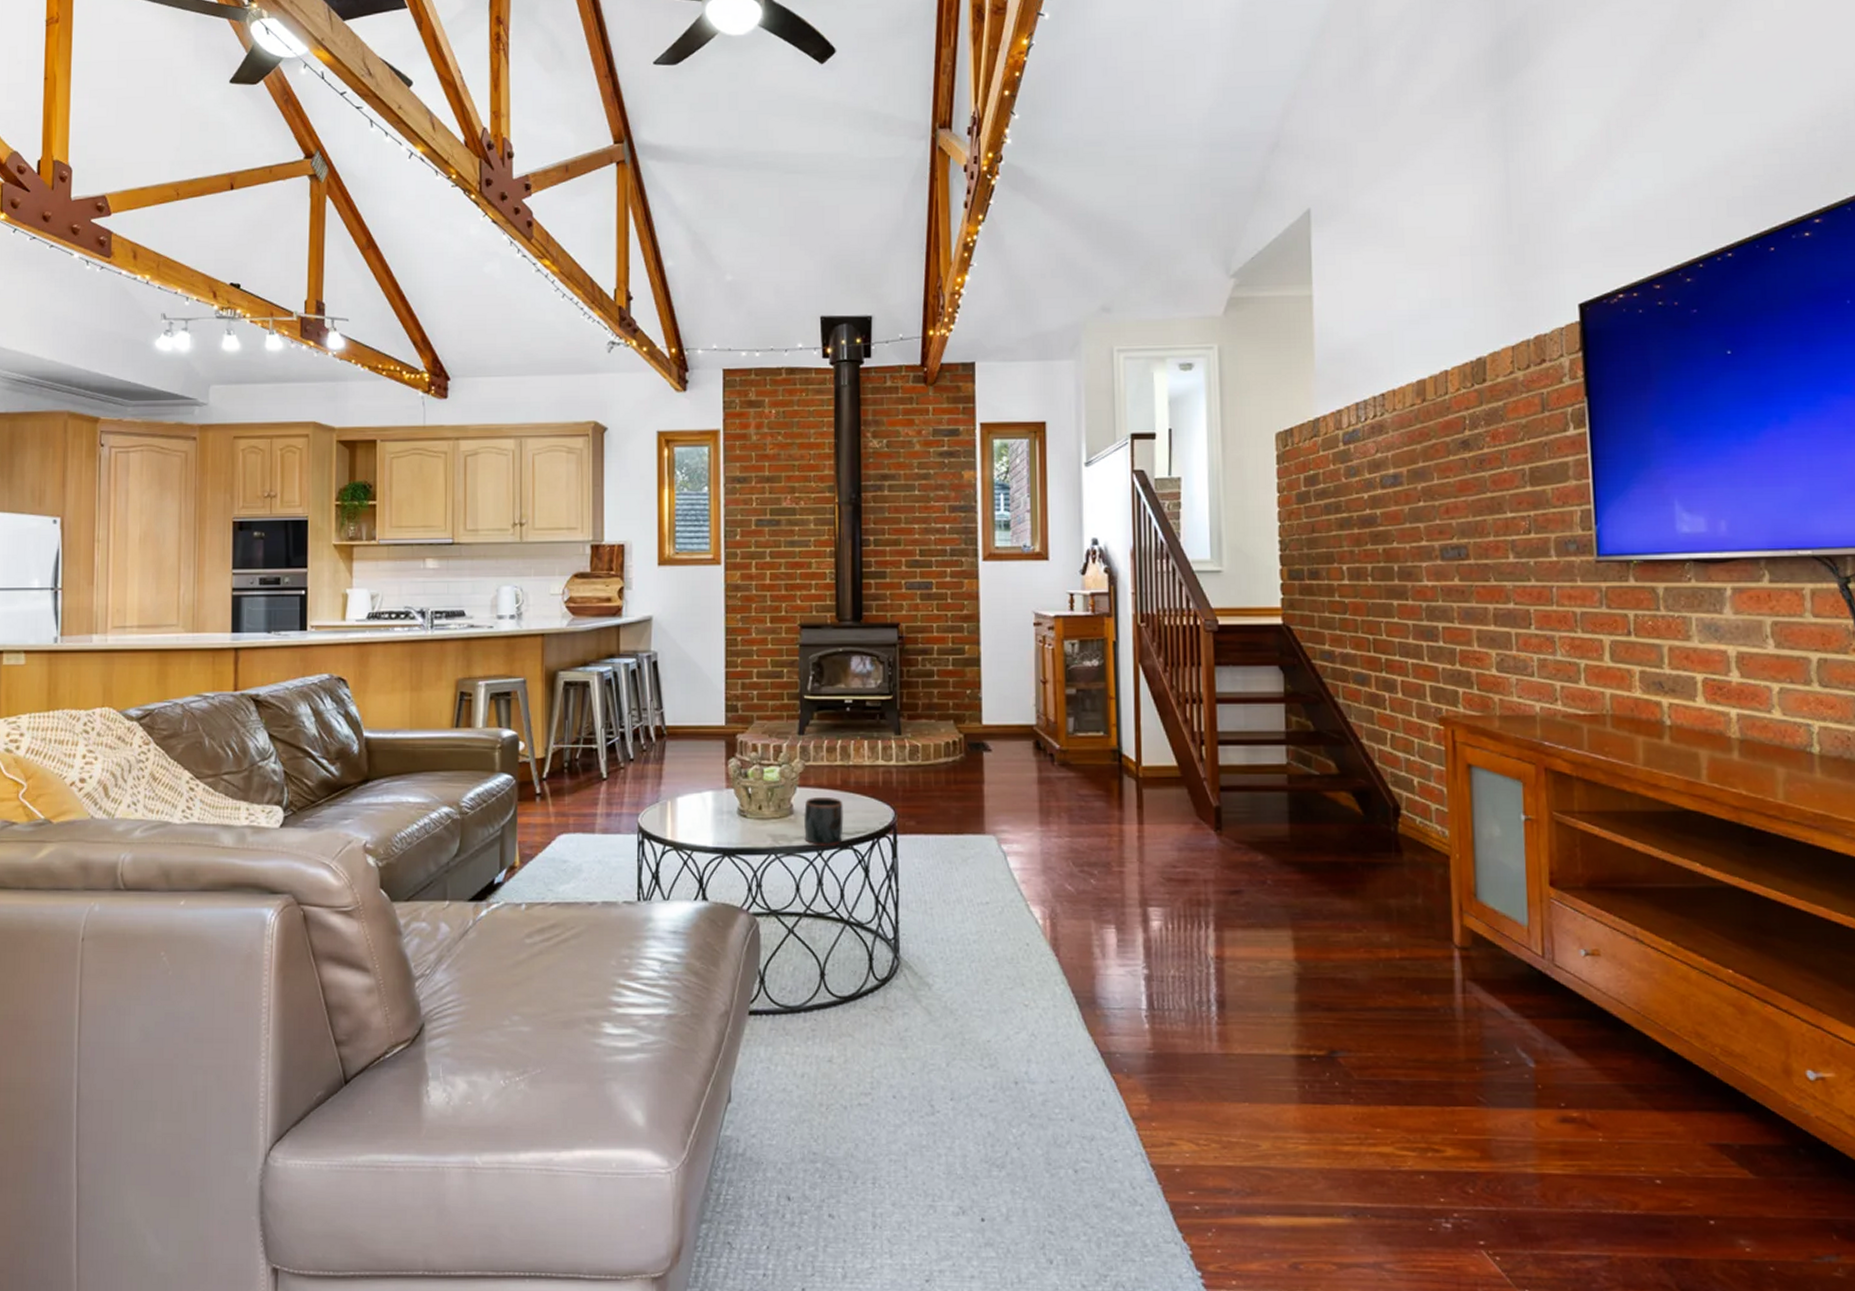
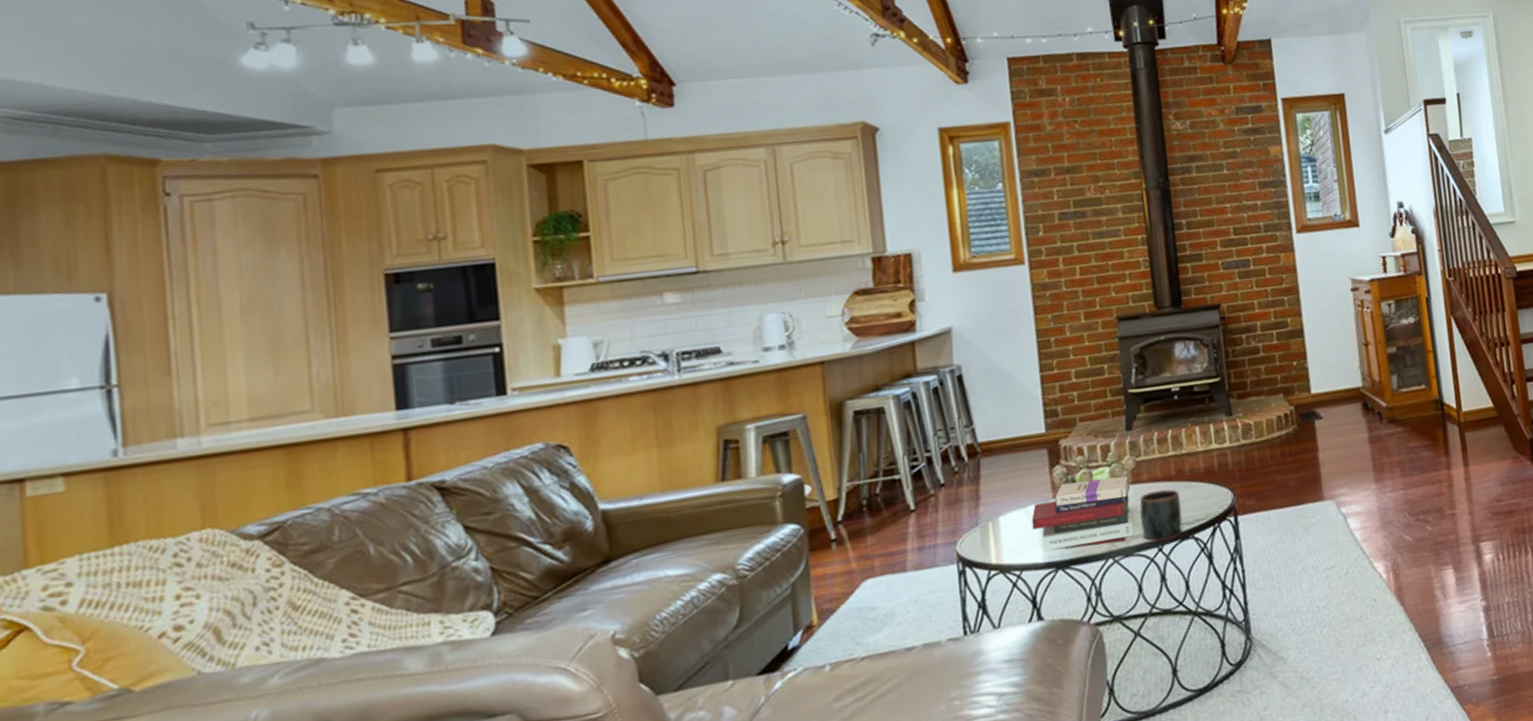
books: none [705,776,797,840] -> present [1031,475,1134,551]

